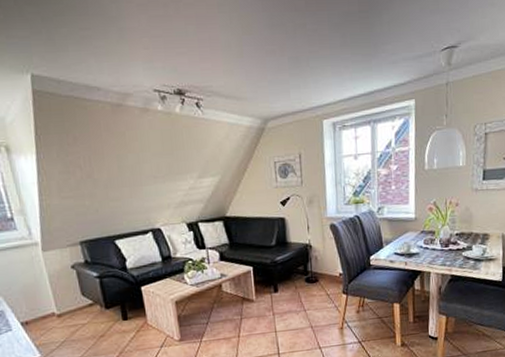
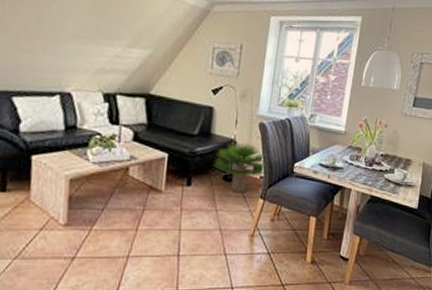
potted plant: none [295,244,343,292] -> present [214,142,265,193]

